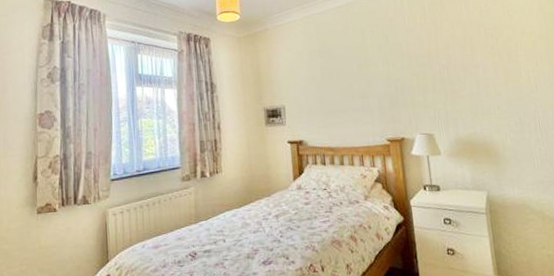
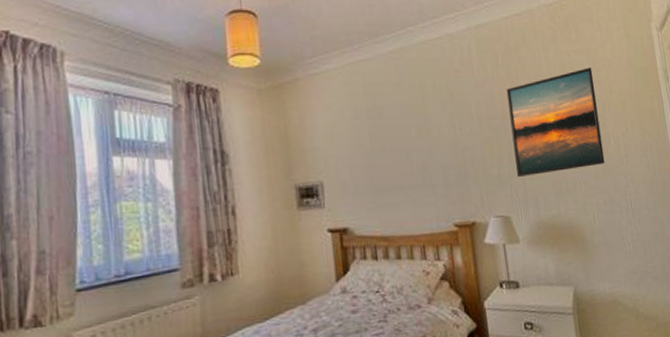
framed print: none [431,14,517,103] -> present [506,67,605,177]

